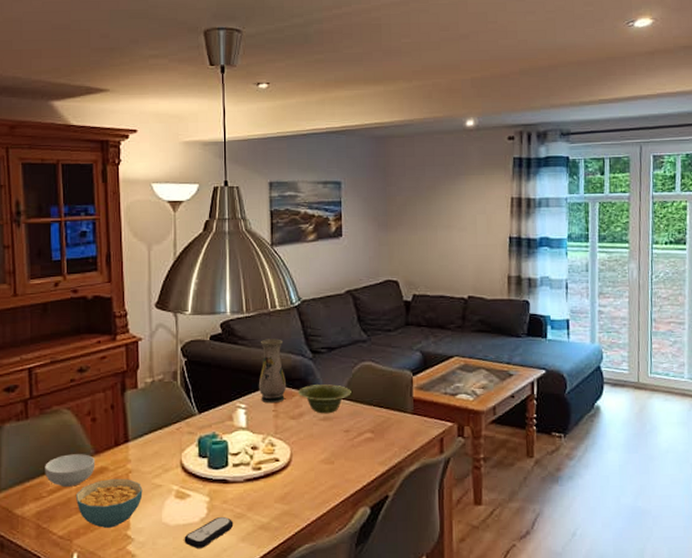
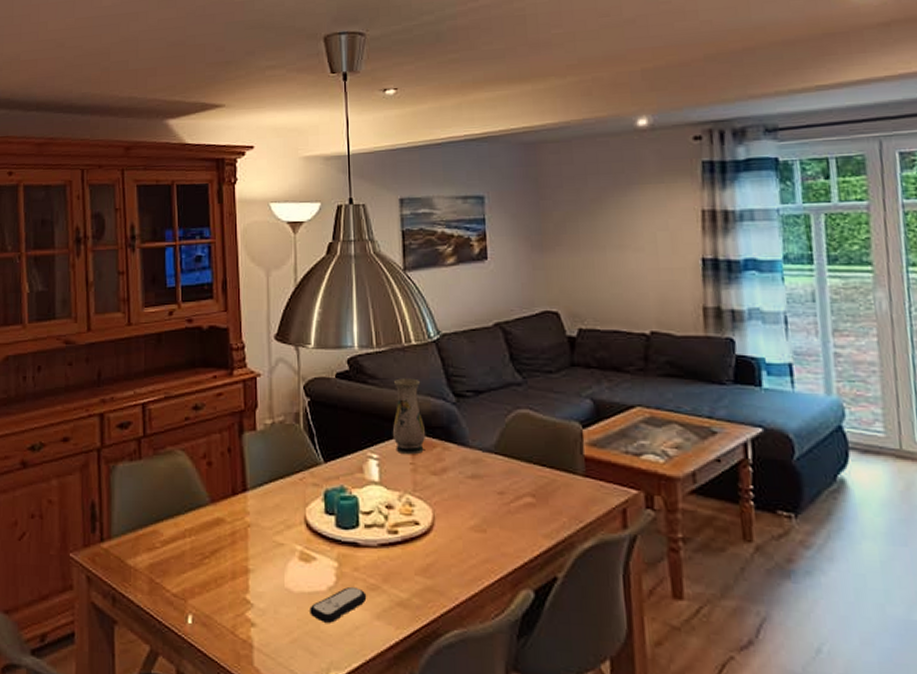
cereal bowl: present [45,454,96,487] -> none [158,501,212,538]
cereal bowl: present [75,478,143,528] -> none [190,531,263,589]
dish: present [297,384,351,414] -> none [439,435,505,471]

